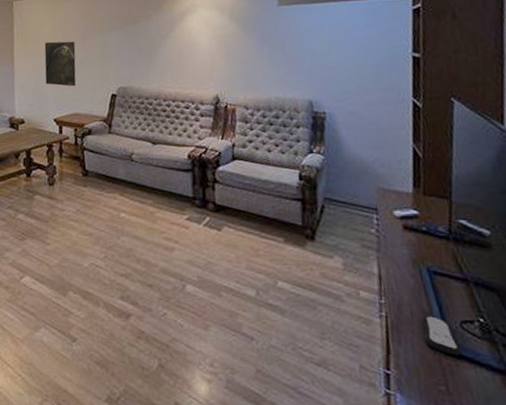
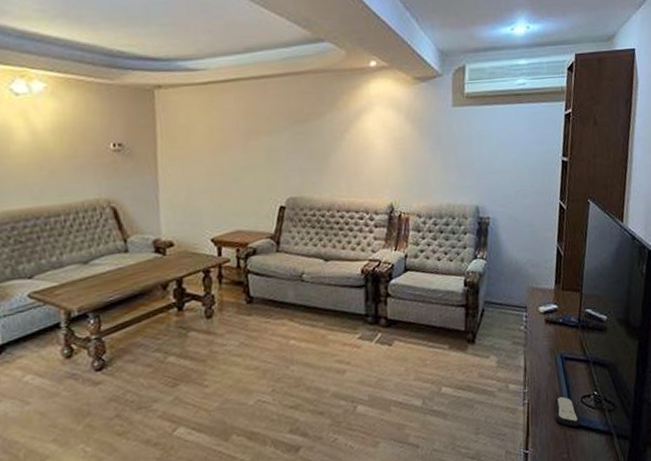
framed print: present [44,41,76,87] -> none [197,143,238,199]

